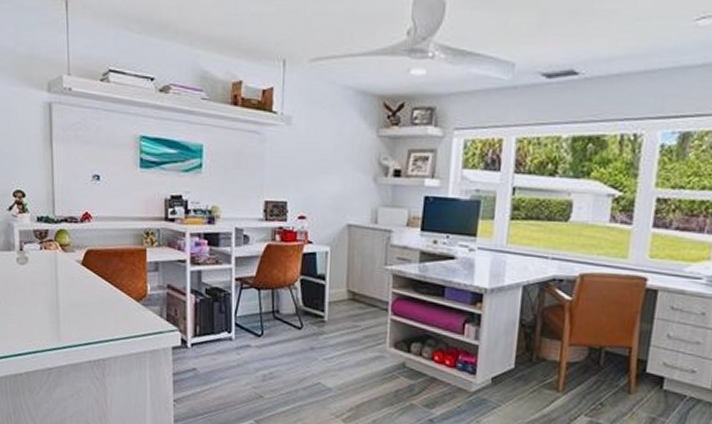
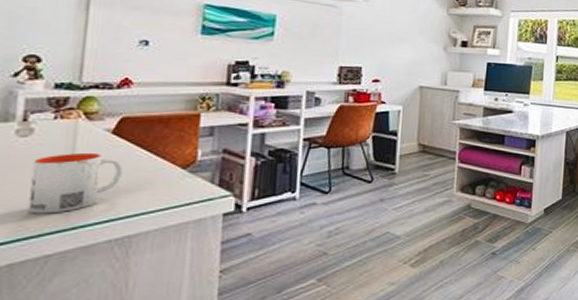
mug: none [31,281,93,334] -> present [28,152,123,214]

